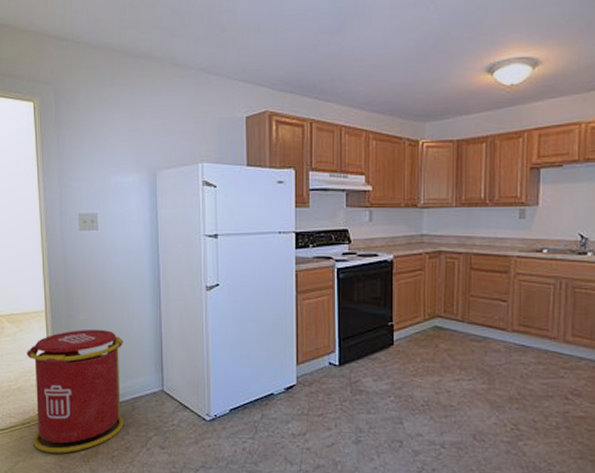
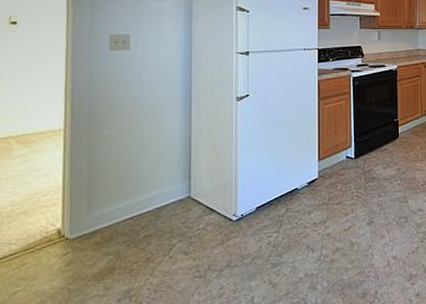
trash can: present [27,329,124,453] -> none [36,143,151,277]

